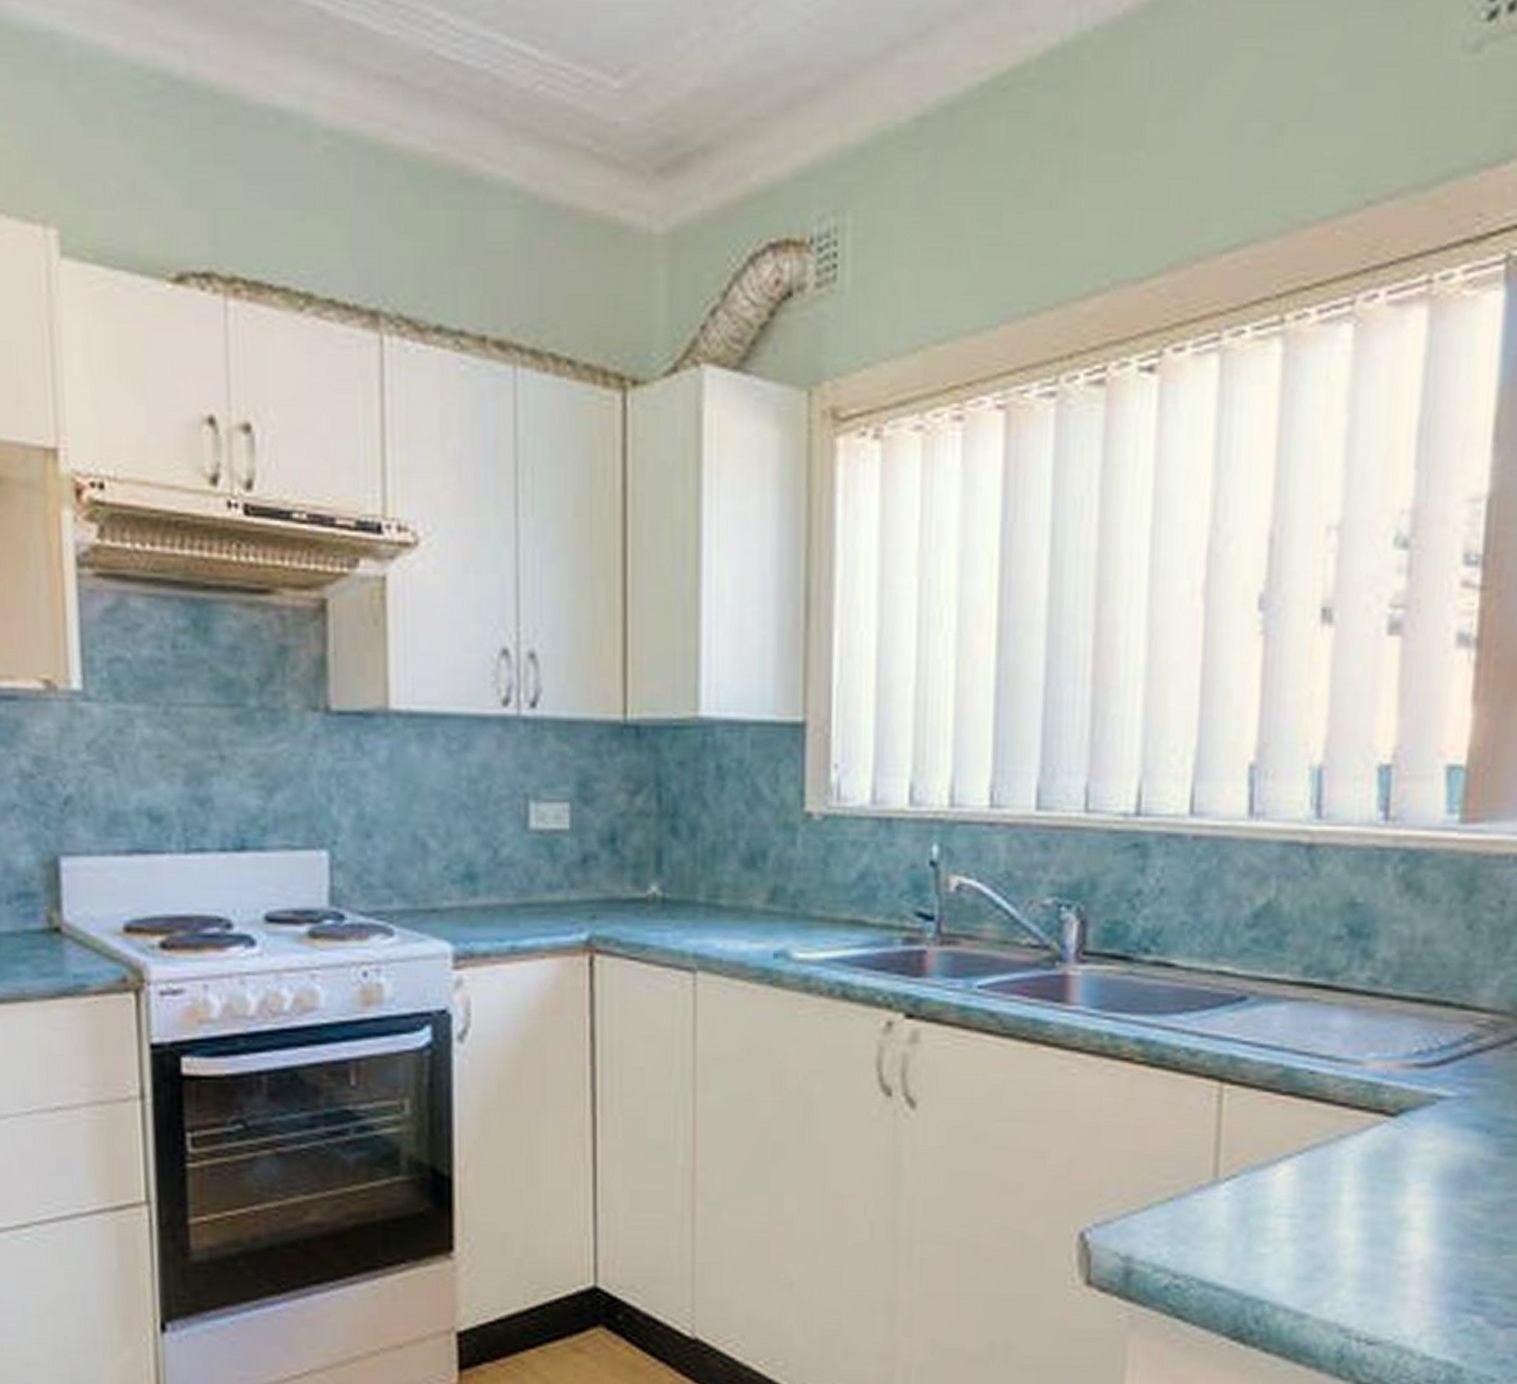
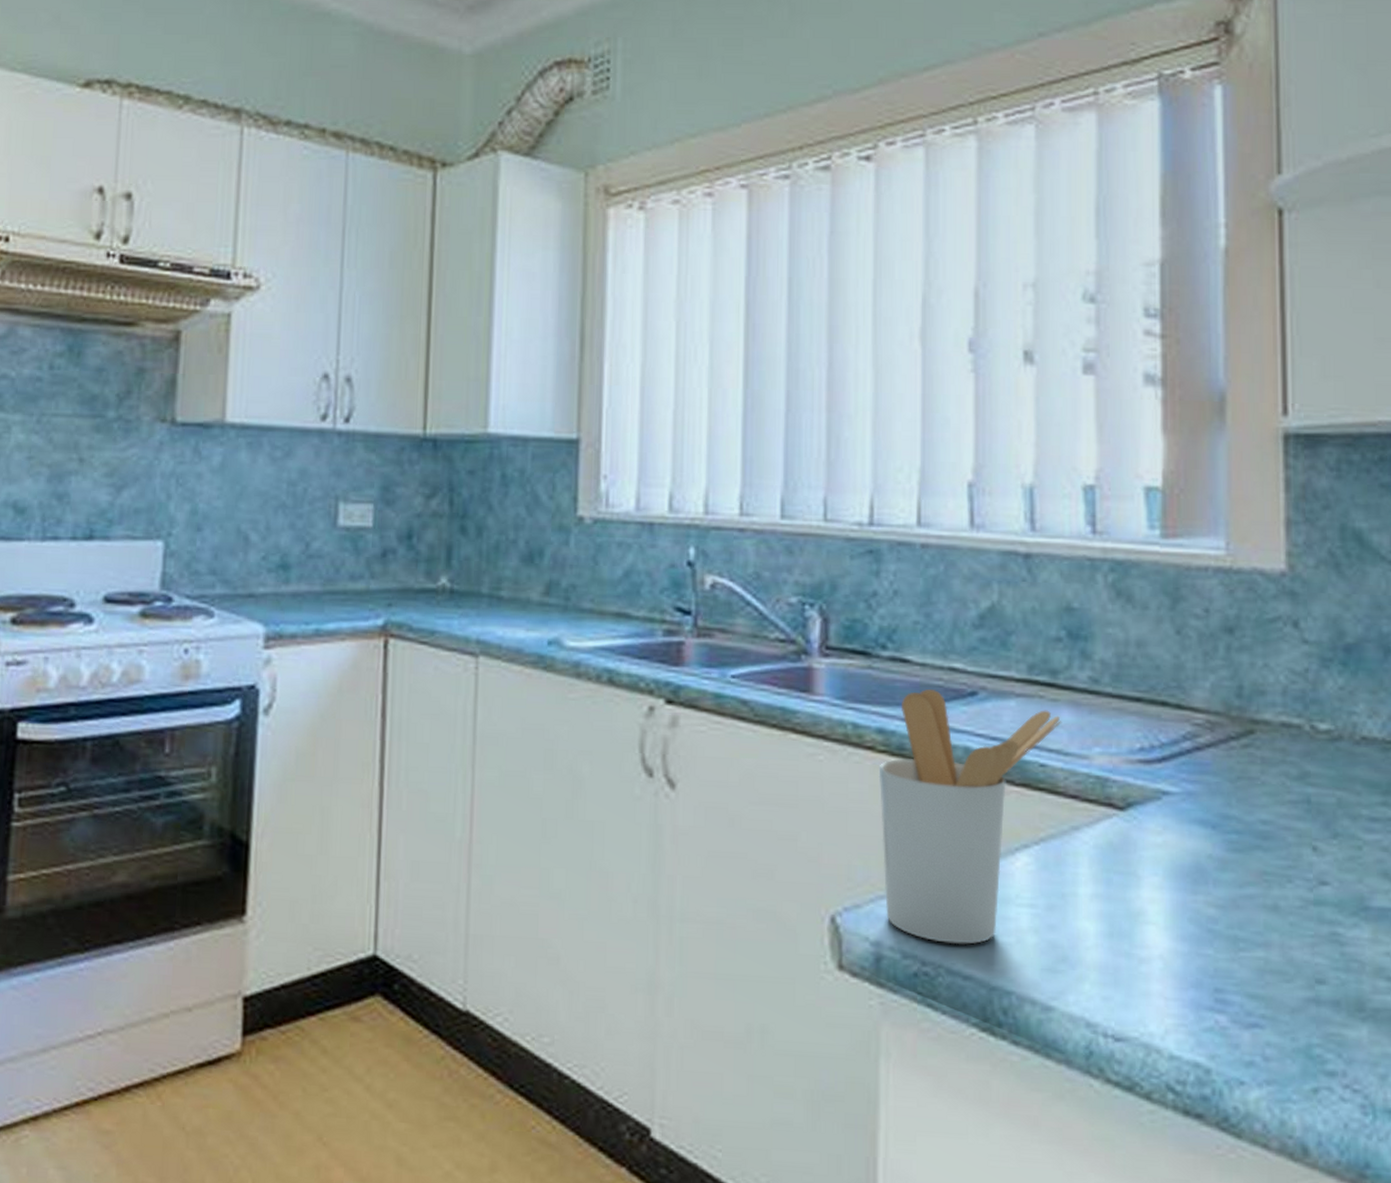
utensil holder: none [1135,994,1337,1256] -> present [878,688,1062,945]

